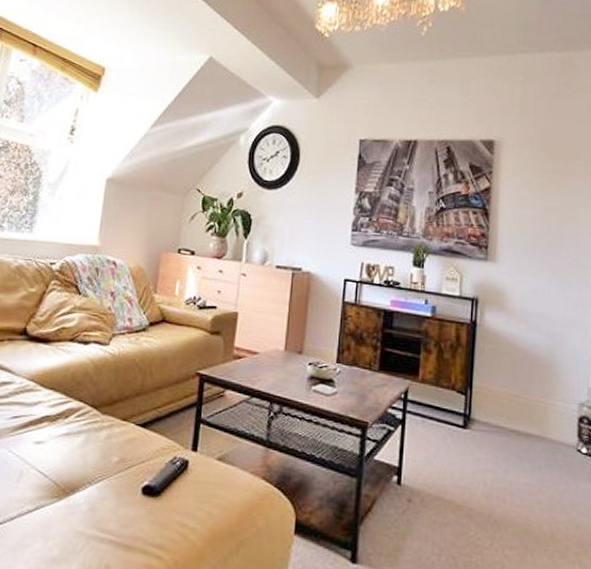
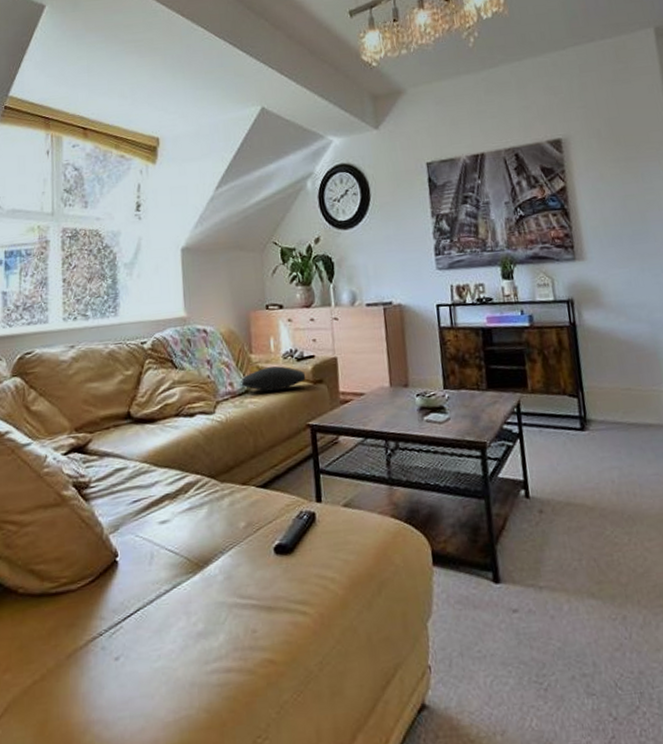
cushion: none [140,310,205,335] -> present [241,366,306,392]

